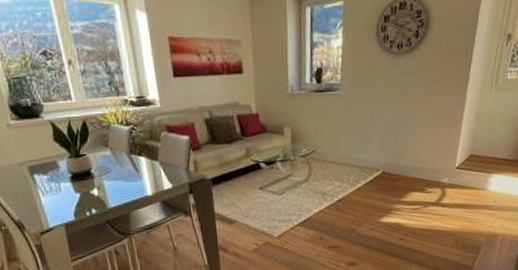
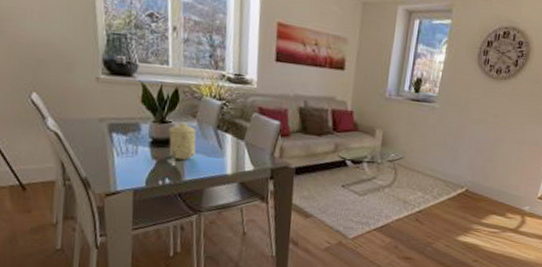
mug: none [84,153,114,189] -> present [168,122,197,160]

